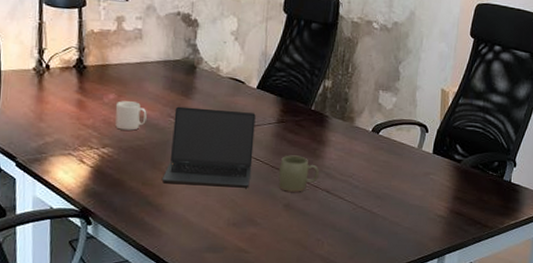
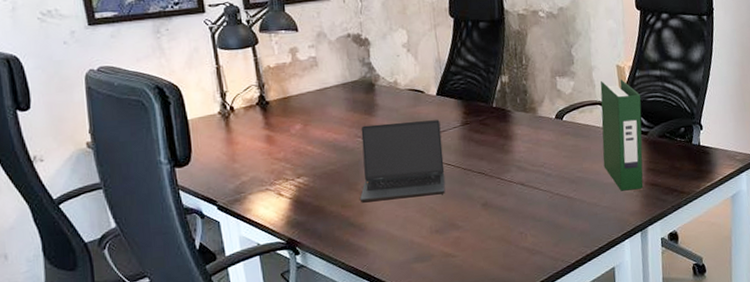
mug: present [115,101,147,131] -> none [303,128,335,158]
mug: present [278,155,319,192] -> none [471,154,511,191]
binder: none [412,101,461,216] -> present [600,78,644,191]

